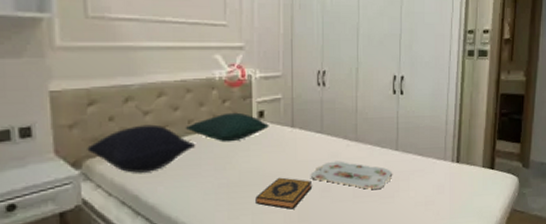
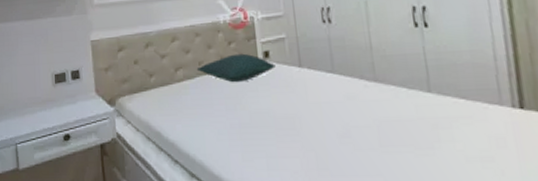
pillow: present [87,124,196,173] -> none [119,66,207,111]
hardback book: present [255,177,313,210] -> none [268,119,330,155]
serving tray: present [310,161,392,189] -> none [325,103,427,137]

